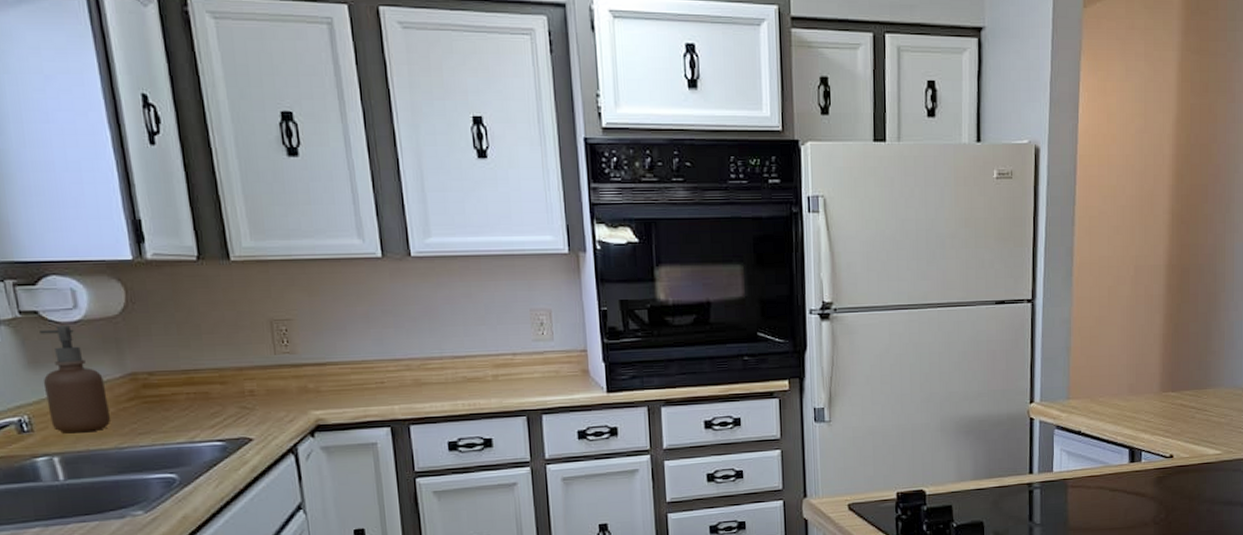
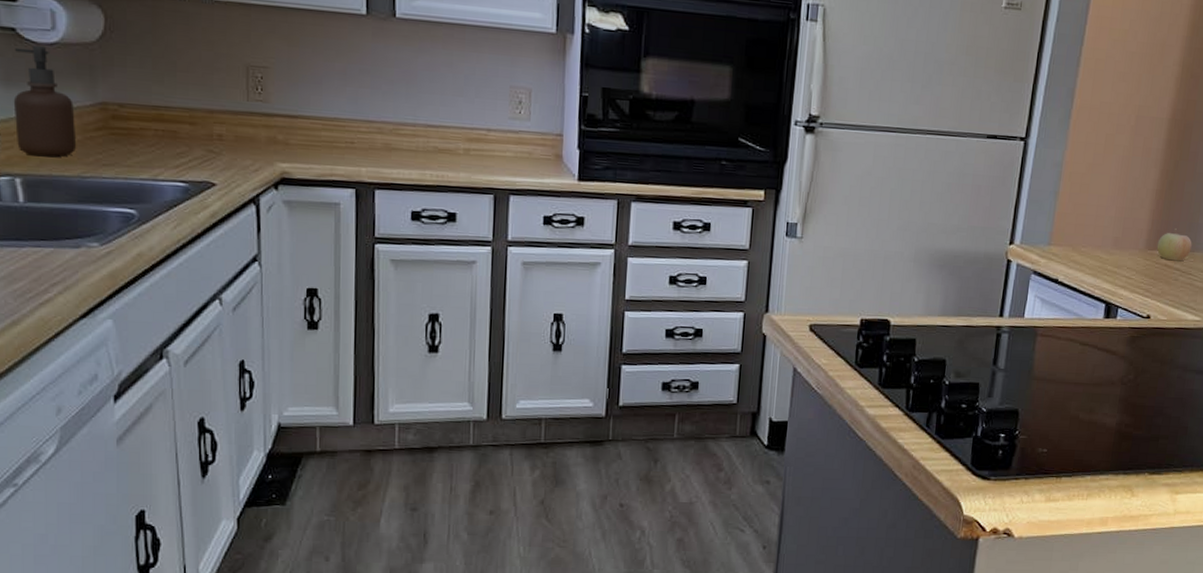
fruit: none [1170,369,1204,400] -> present [1156,228,1192,261]

